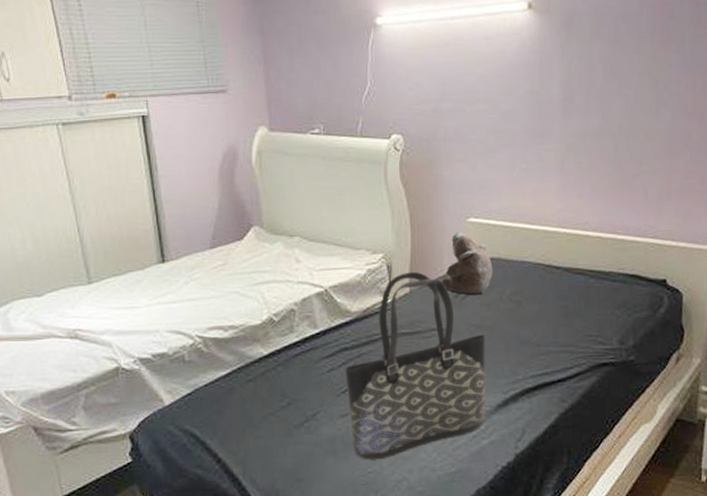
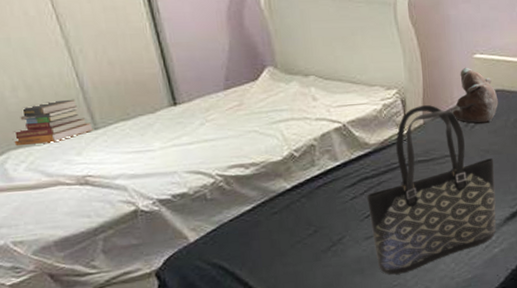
books: none [17,253,87,297] -> present [12,99,93,146]

